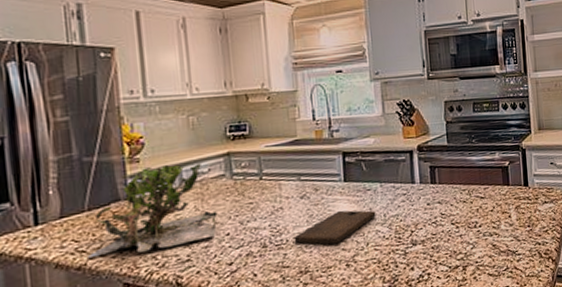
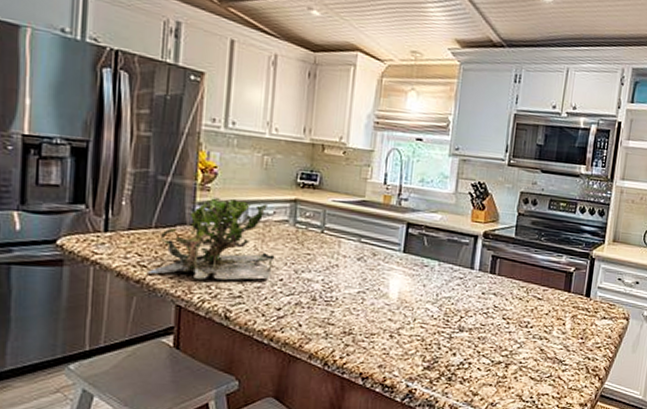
cutting board: present [294,210,376,245] -> none [343,280,429,313]

